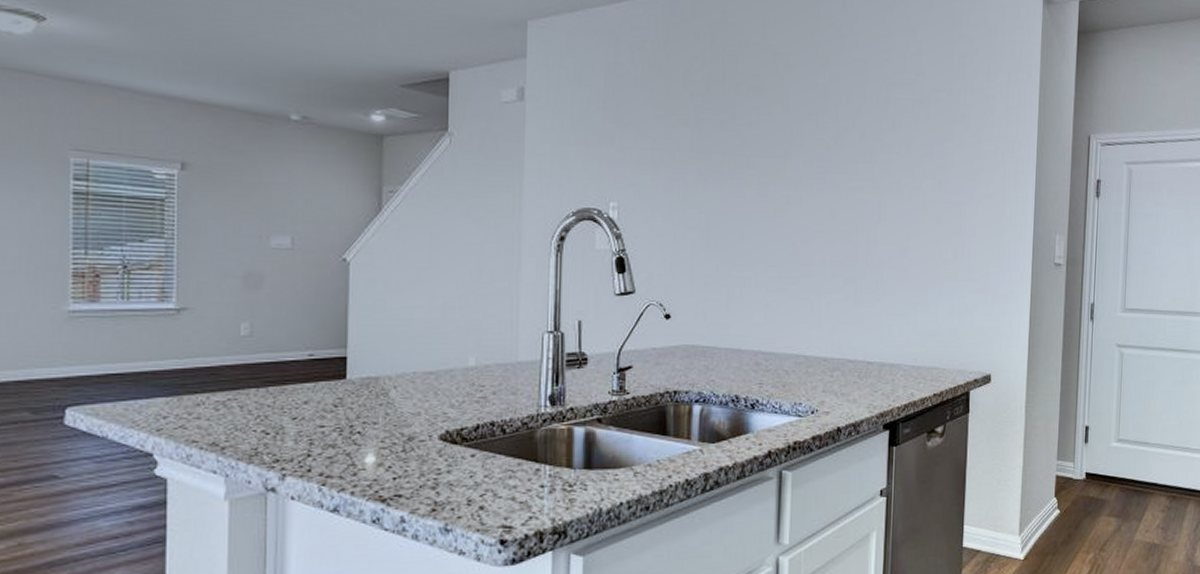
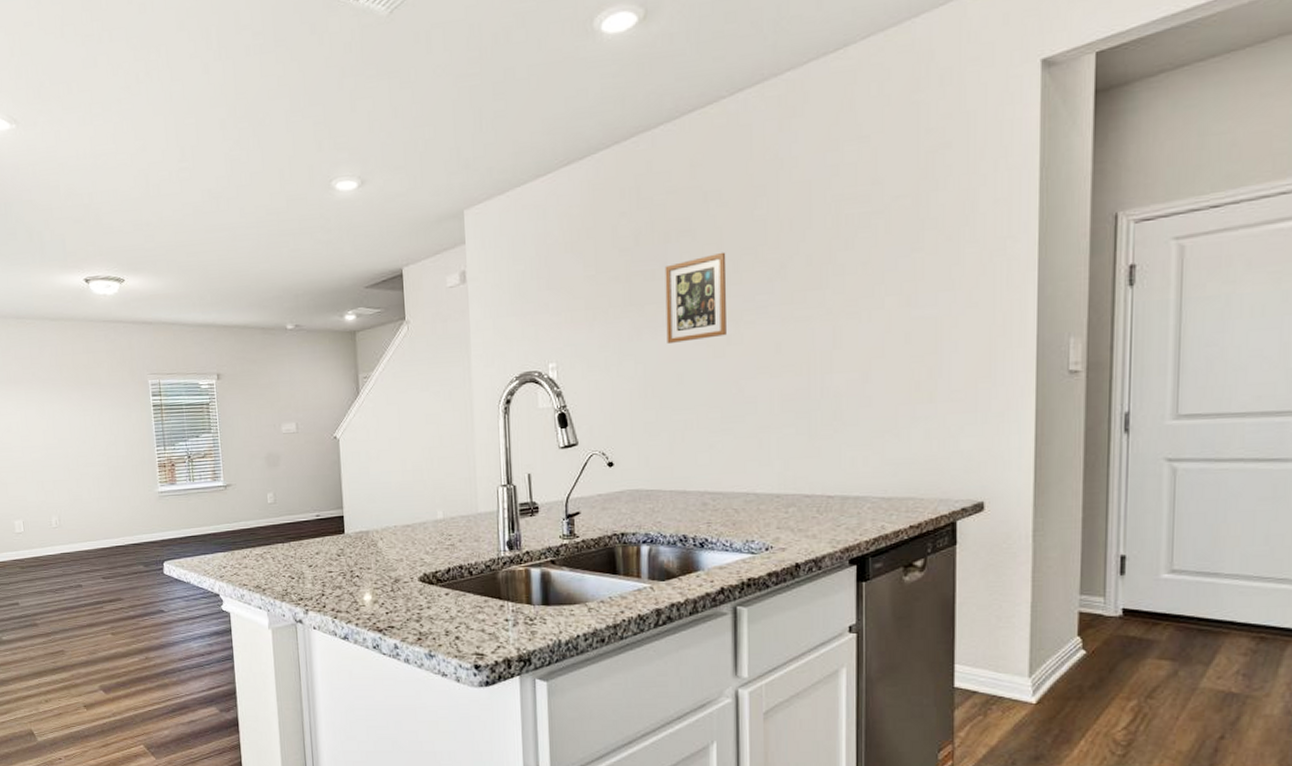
picture frame: none [731,113,791,197] -> present [665,252,727,343]

